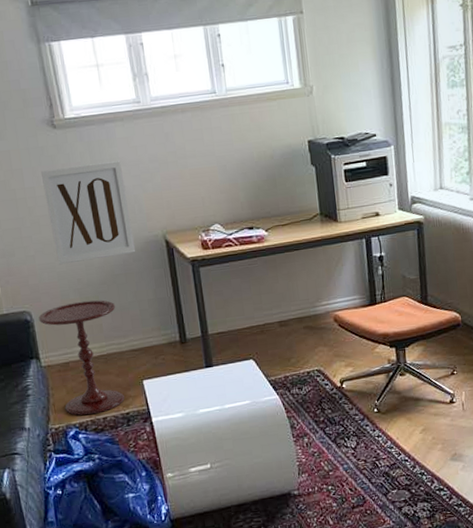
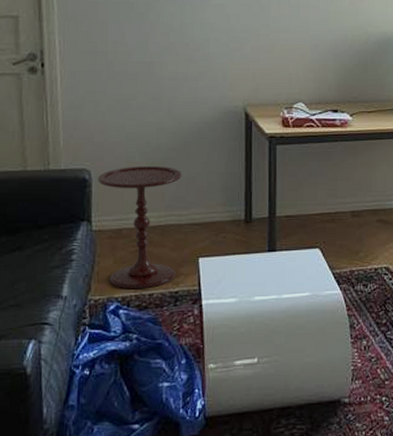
wall art: present [40,161,136,265] -> none [126,26,213,125]

